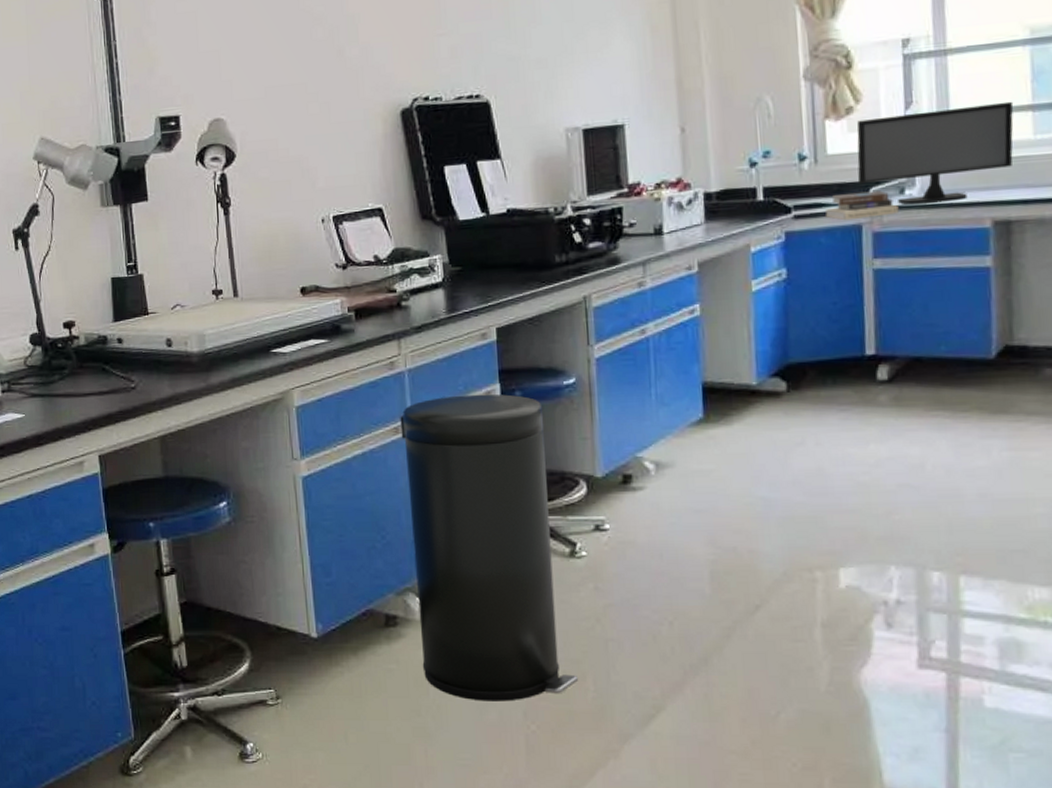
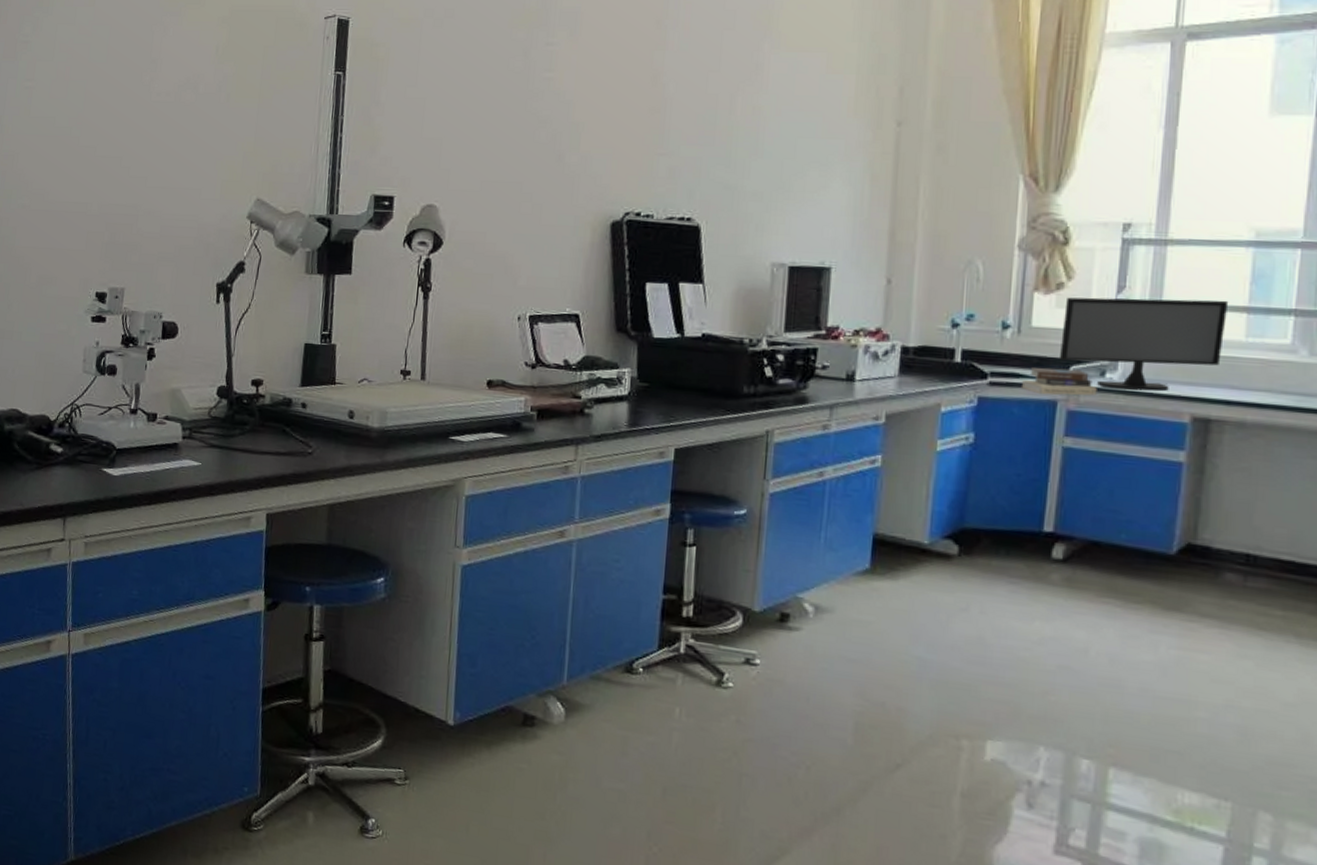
pedal bin: present [400,394,578,702] -> none [553,508,710,821]

